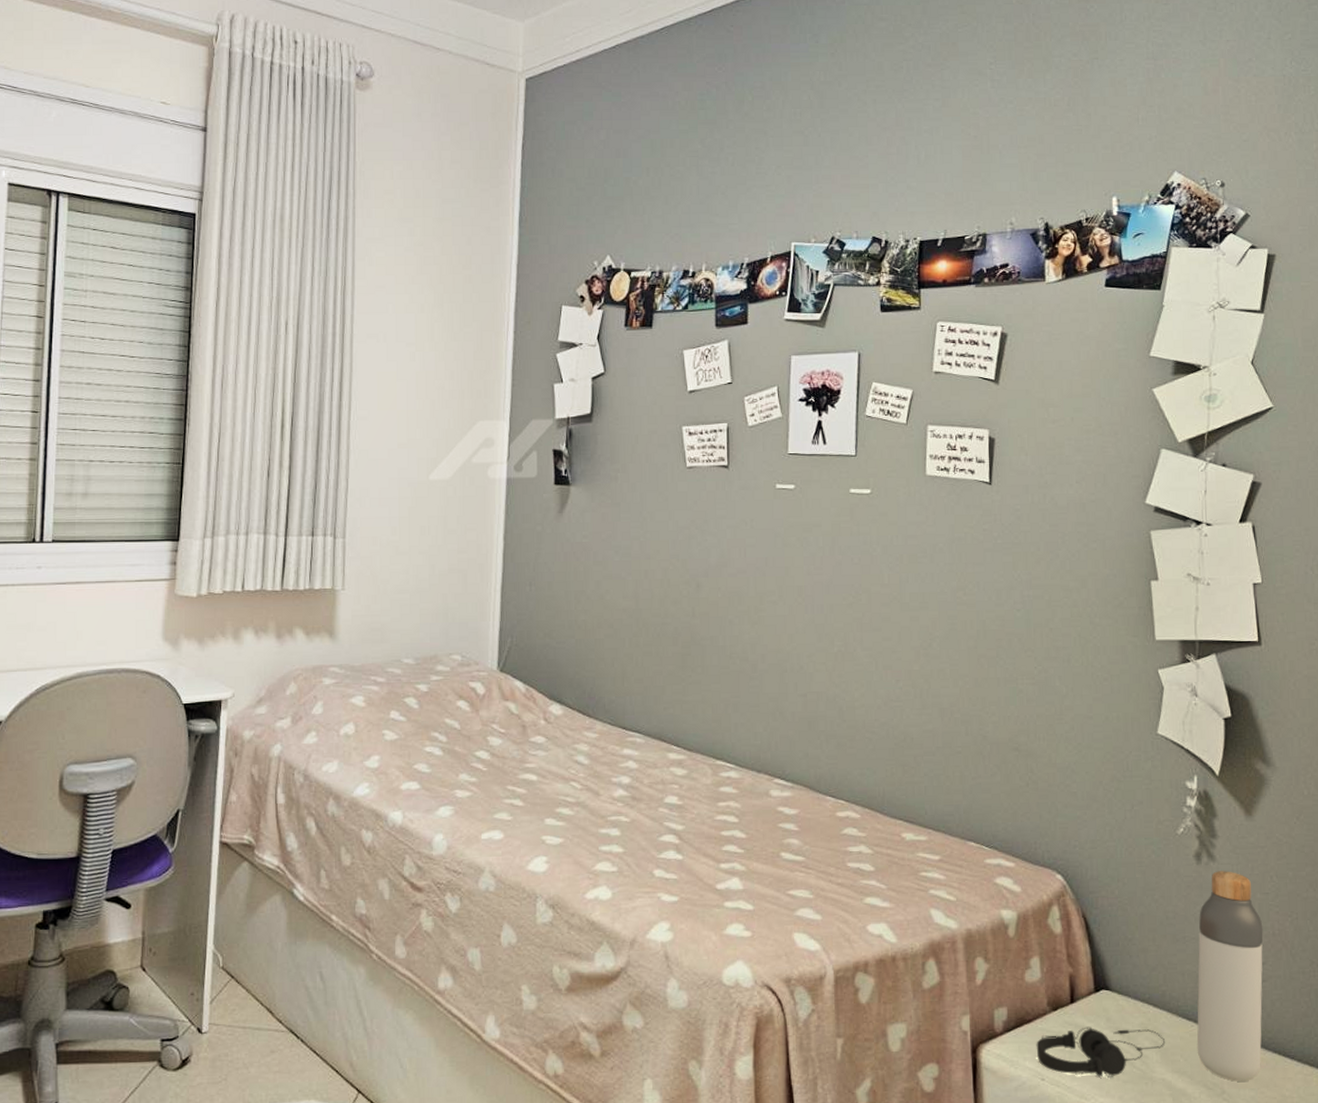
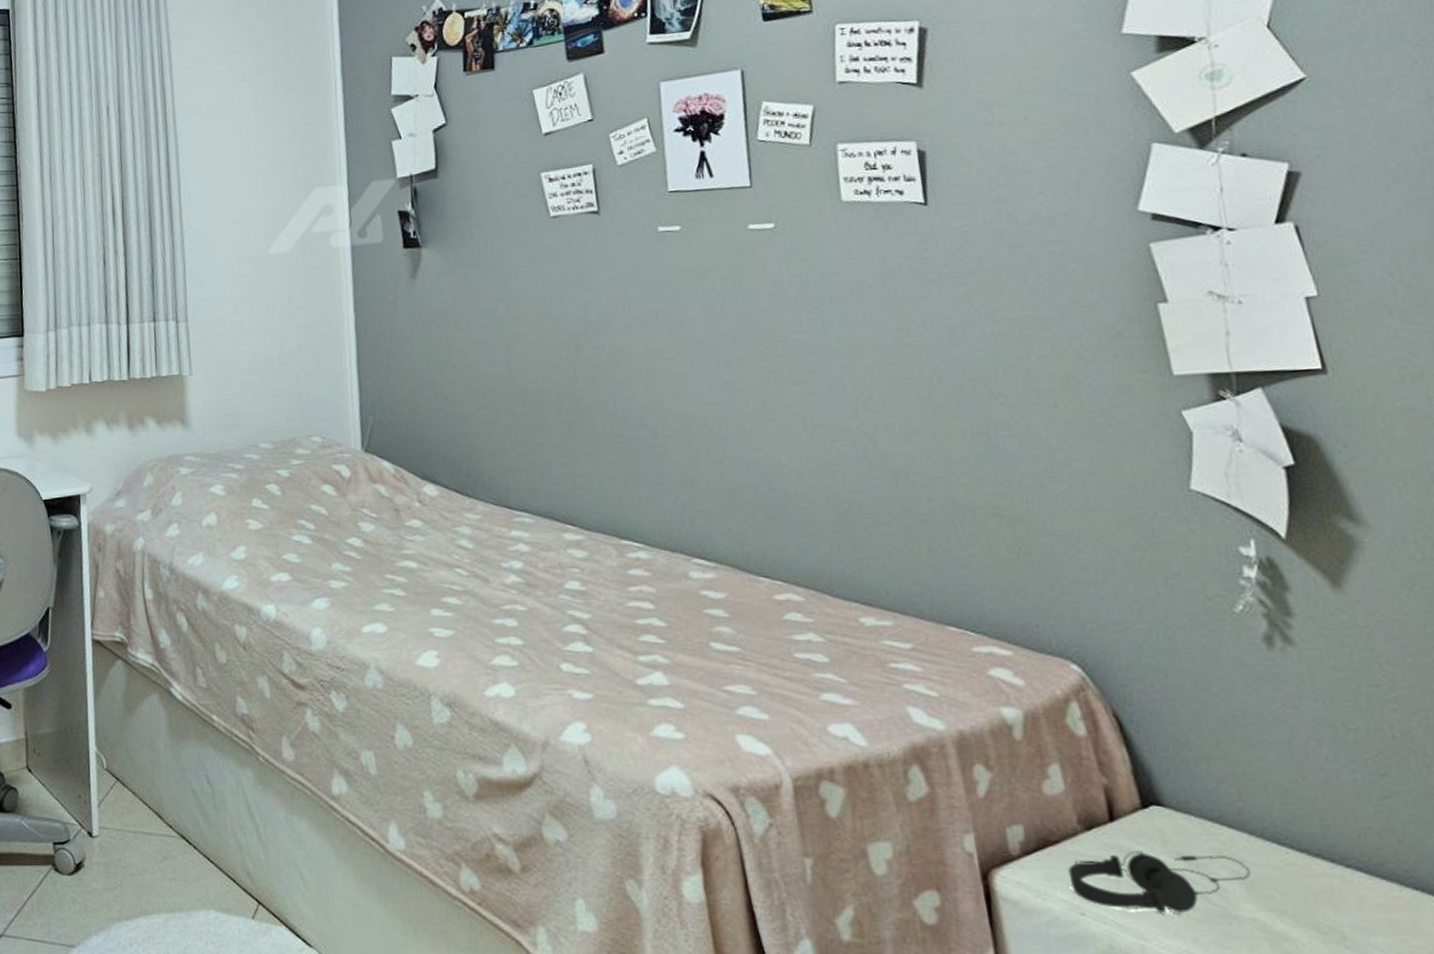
bottle: present [1196,871,1263,1082] -> none [1279,657,1398,925]

